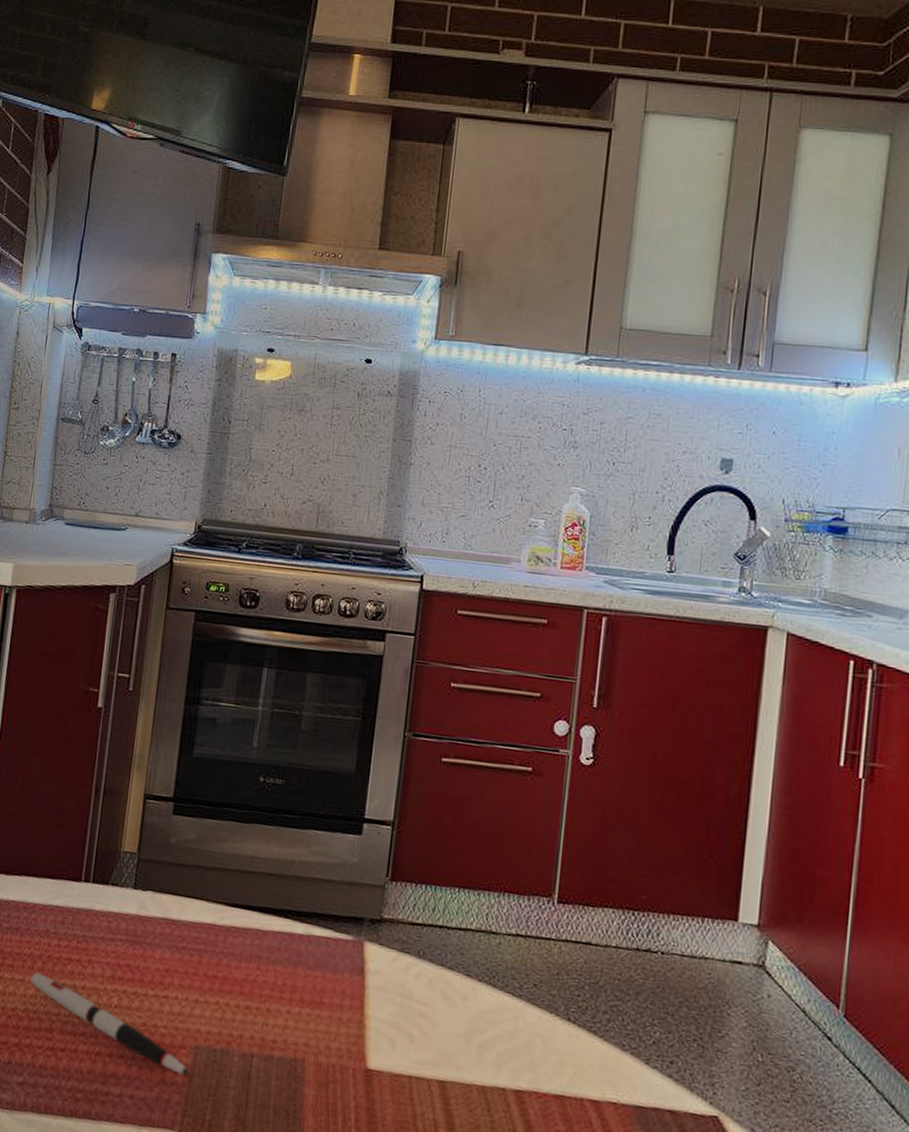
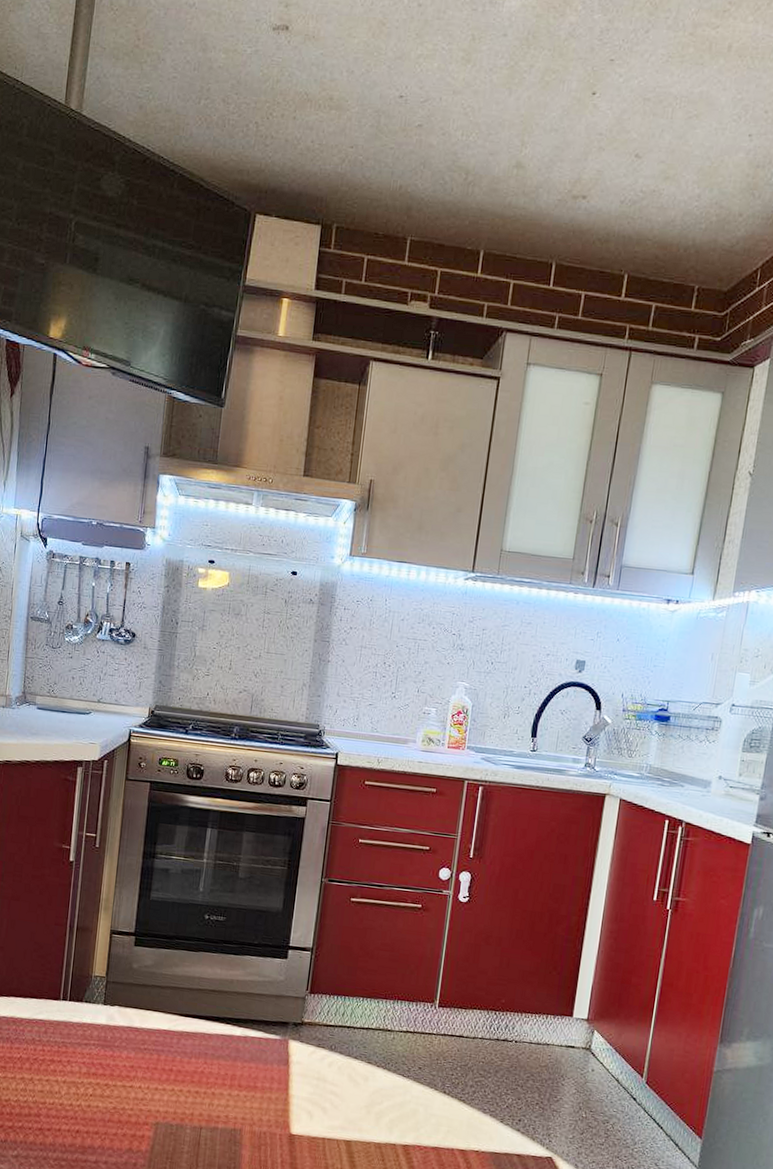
pen: present [30,972,191,1076] -> none [21,1071,152,1145]

